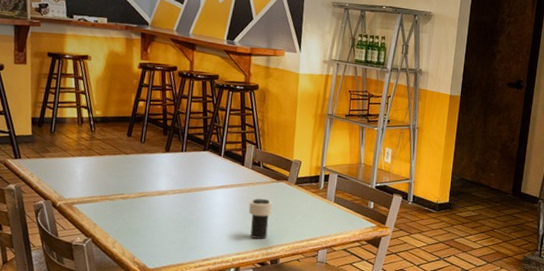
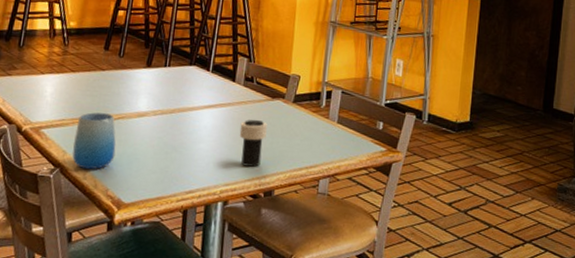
cup: none [102,191,141,240] -> present [72,112,116,170]

